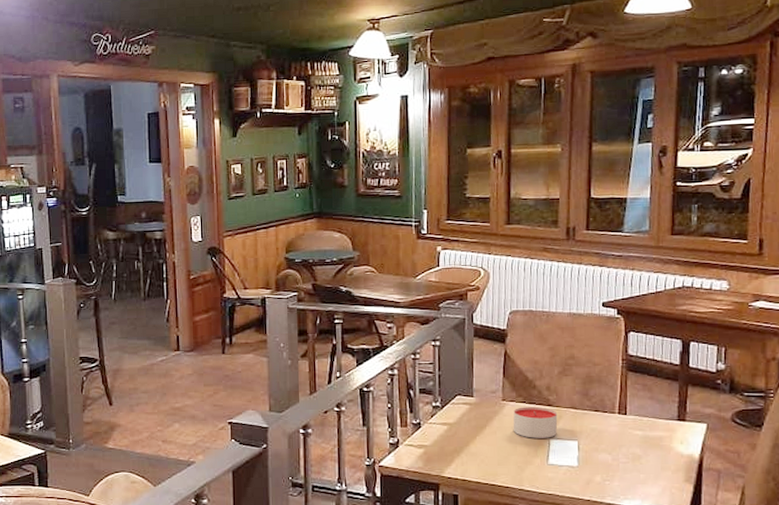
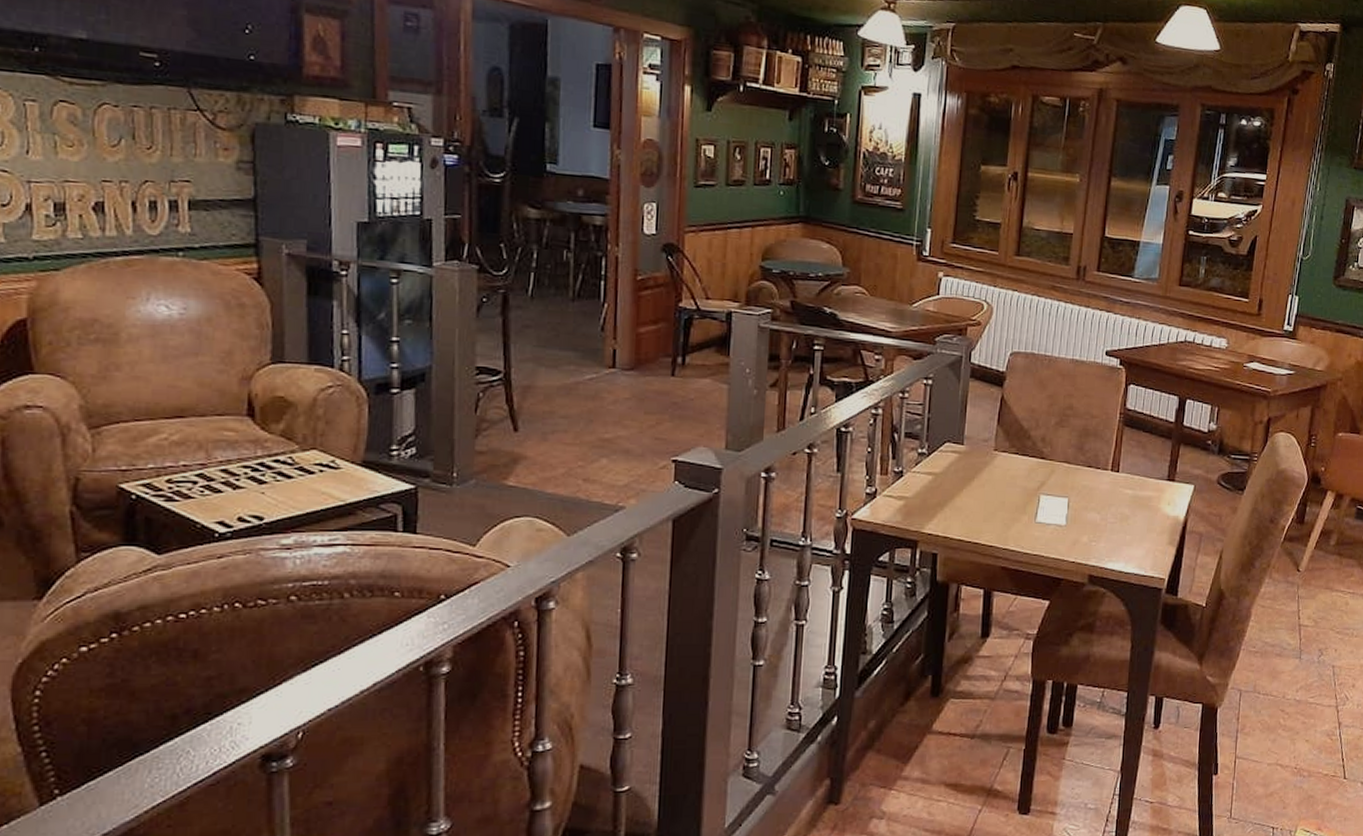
candle: present [513,406,558,438] -> none [1002,458,1051,494]

